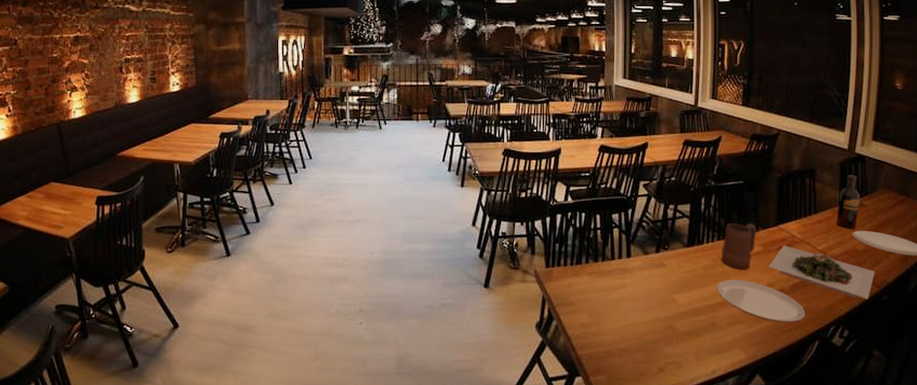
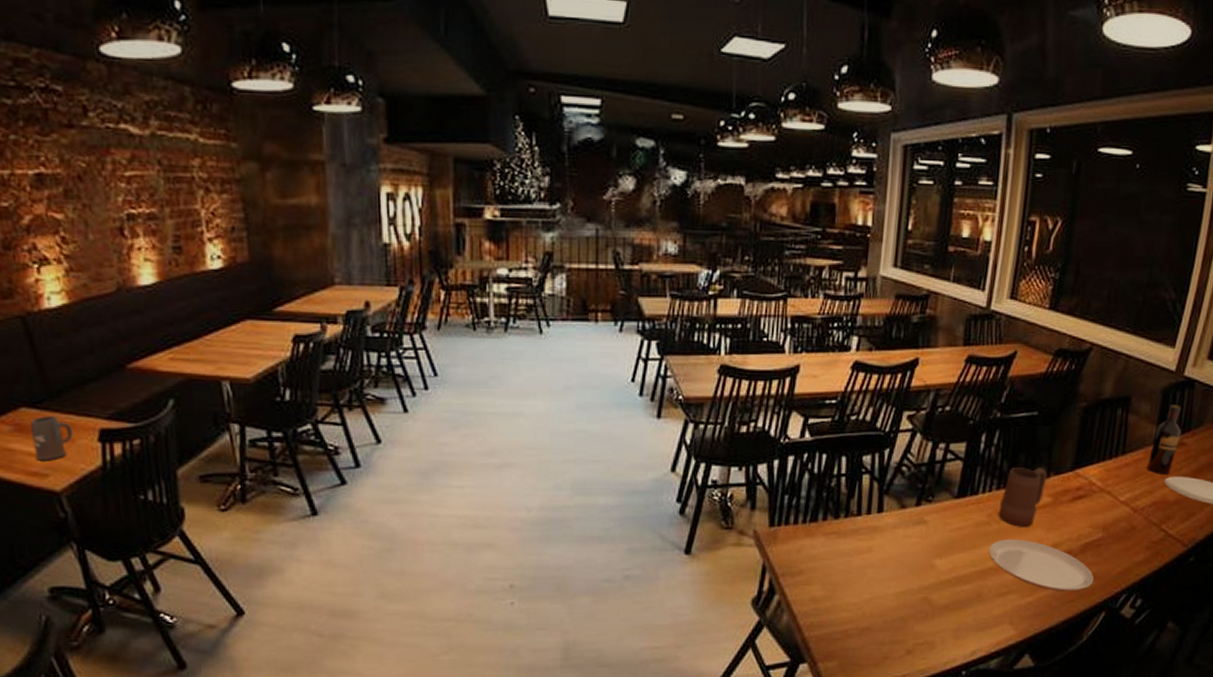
beer mug: none [56,188,80,218] -> present [31,416,73,461]
salad: present [768,245,875,299] -> none [1055,495,1184,561]

